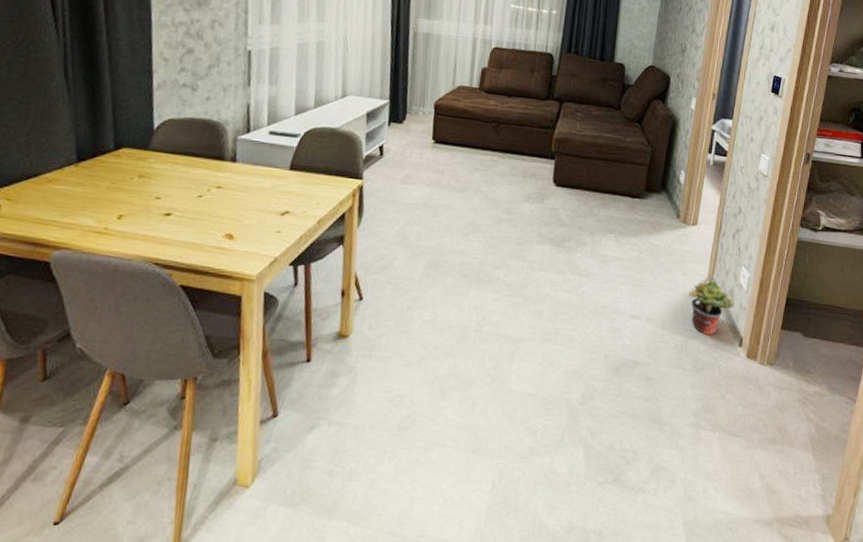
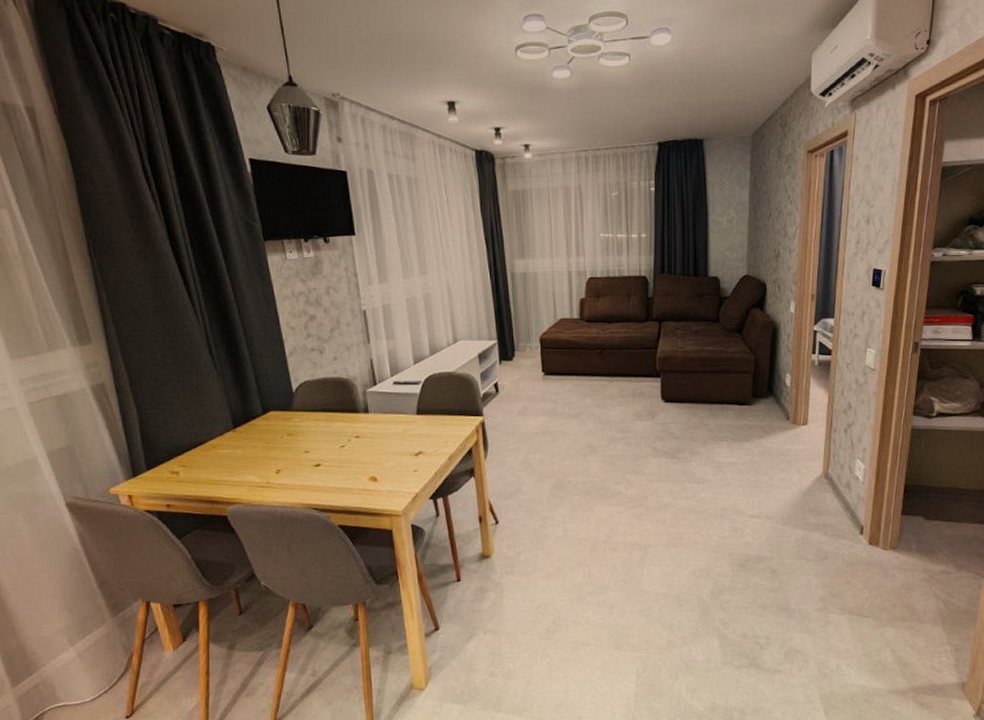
potted plant: present [688,280,735,336] -> none [805,475,853,527]

